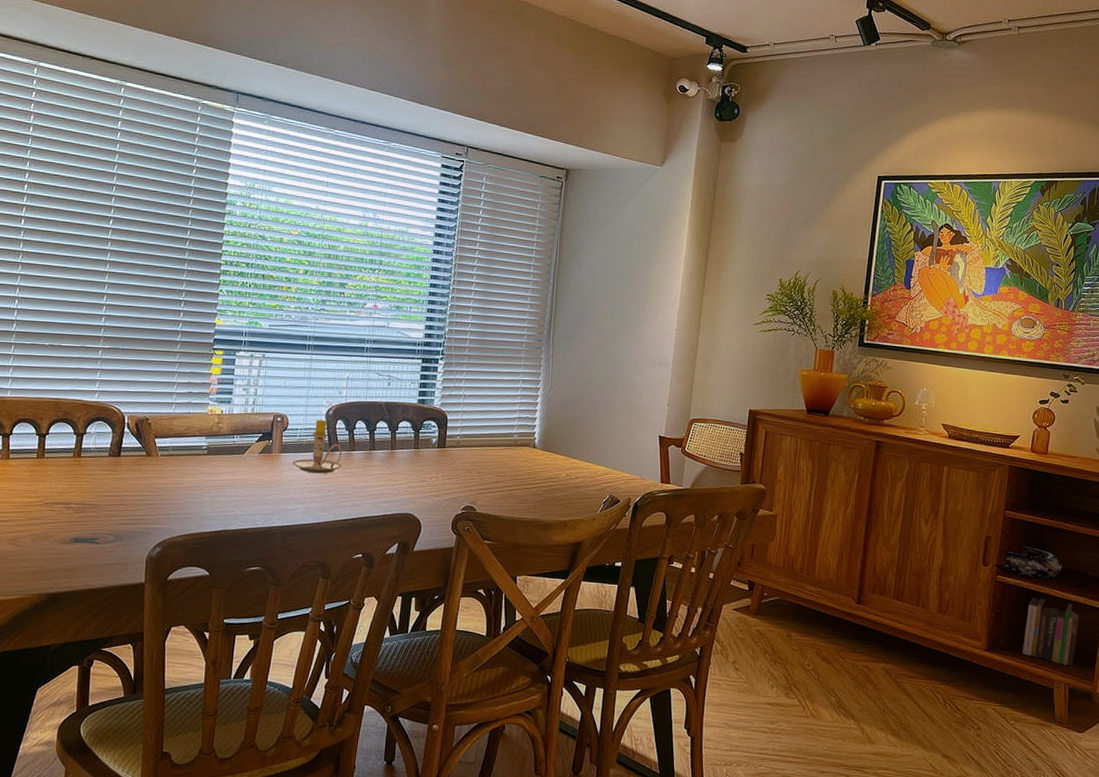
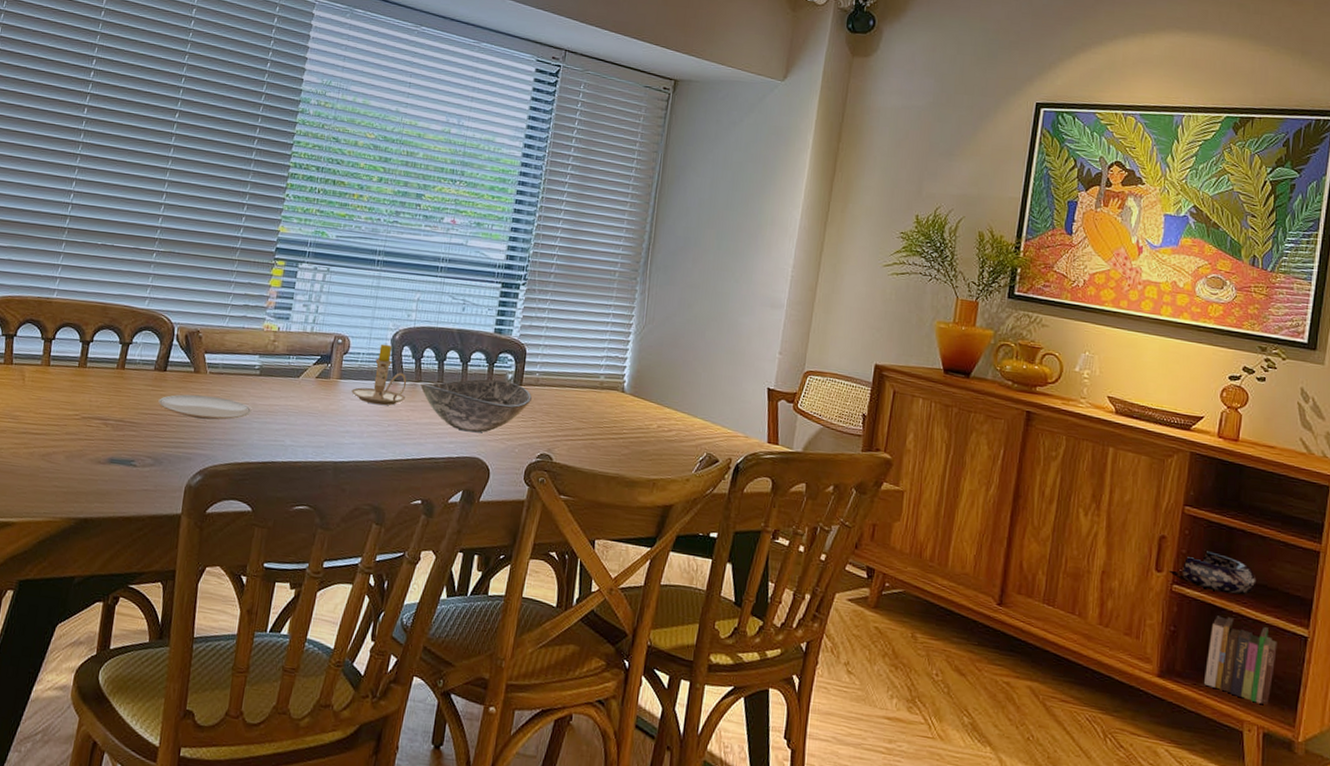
plate: none [115,475,203,497] -> present [158,394,252,420]
bowl: none [354,444,454,492] -> present [419,379,532,433]

